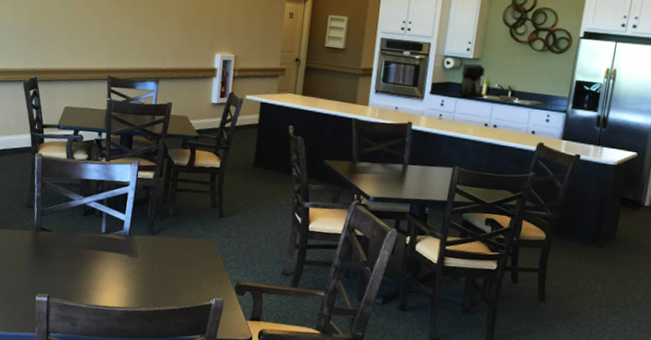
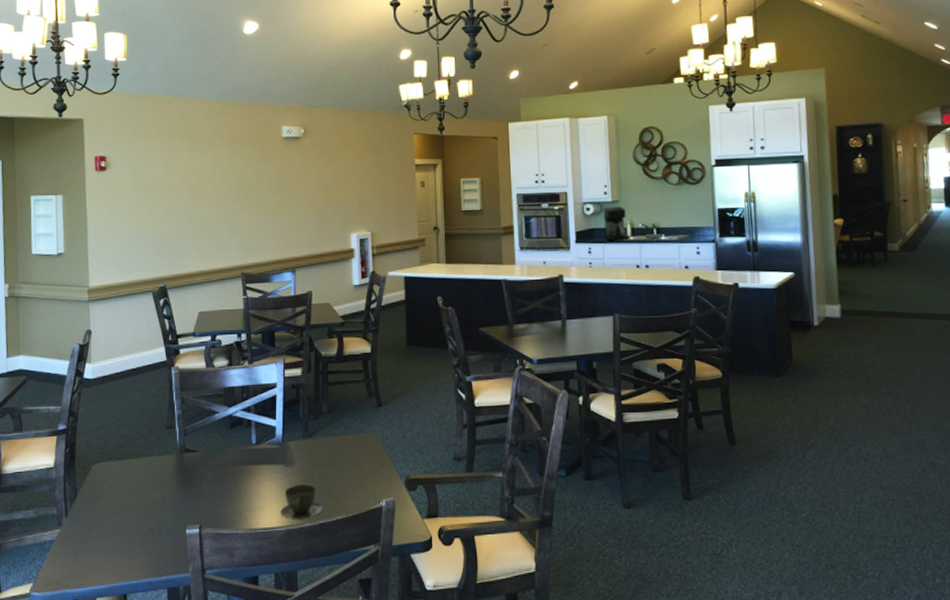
teacup: none [120,273,159,304] -> present [280,484,323,519]

